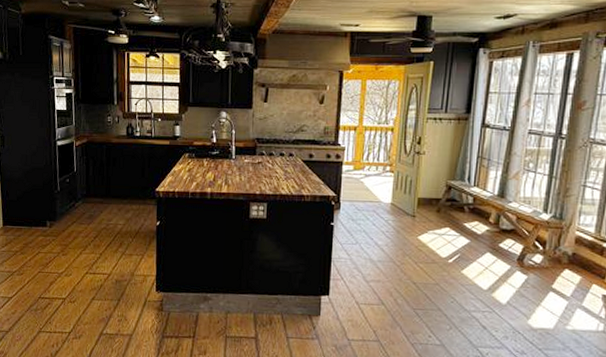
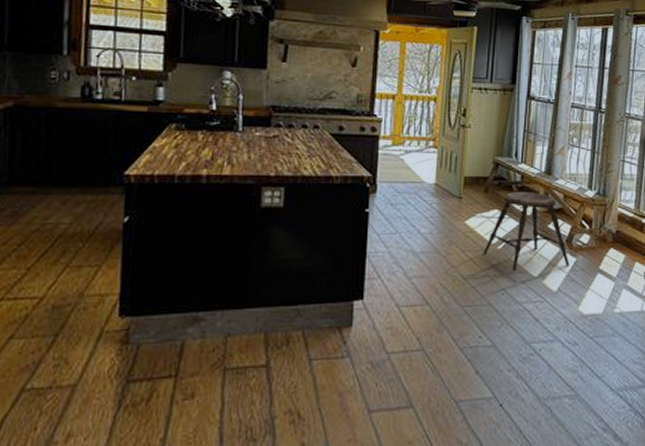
stool: none [434,213,520,283] -> present [483,192,570,271]

